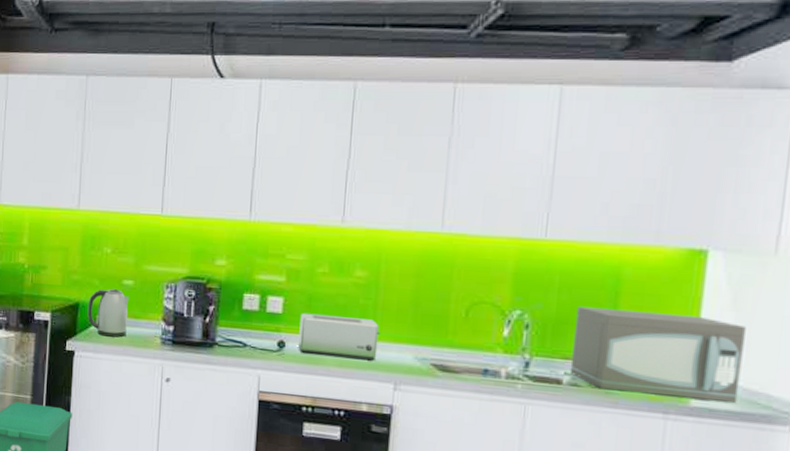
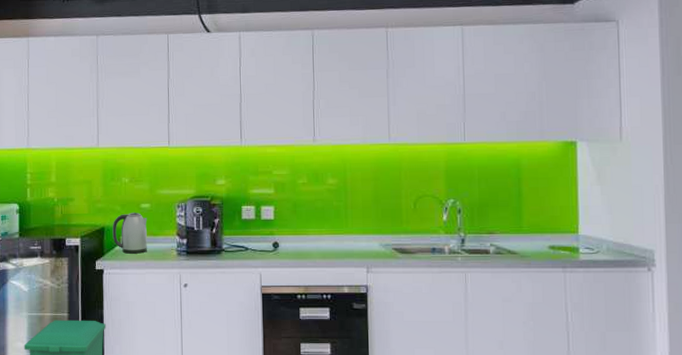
toaster: present [298,313,380,361] -> none [288,217,352,251]
microwave: present [569,306,746,404] -> none [493,191,611,255]

